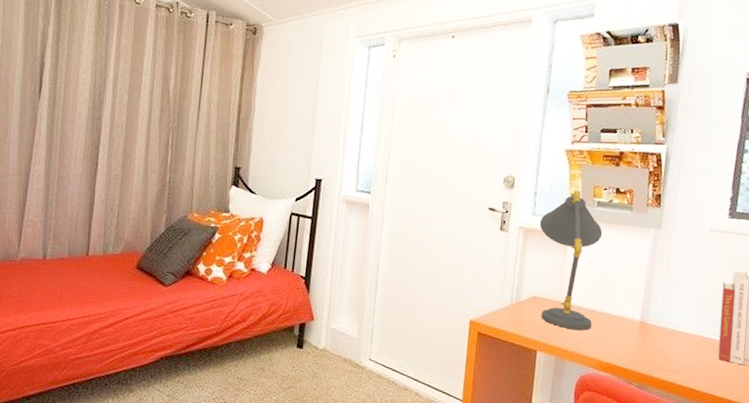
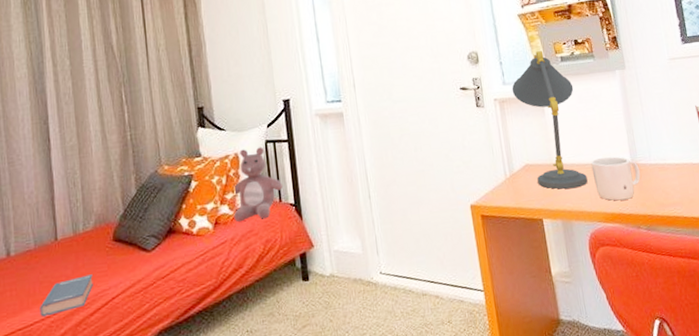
hardback book: none [62,292,113,319] -> present [40,274,93,317]
stuffed animal: none [247,215,298,284] -> present [232,147,284,223]
mug: none [597,307,647,354] -> present [590,156,641,201]

